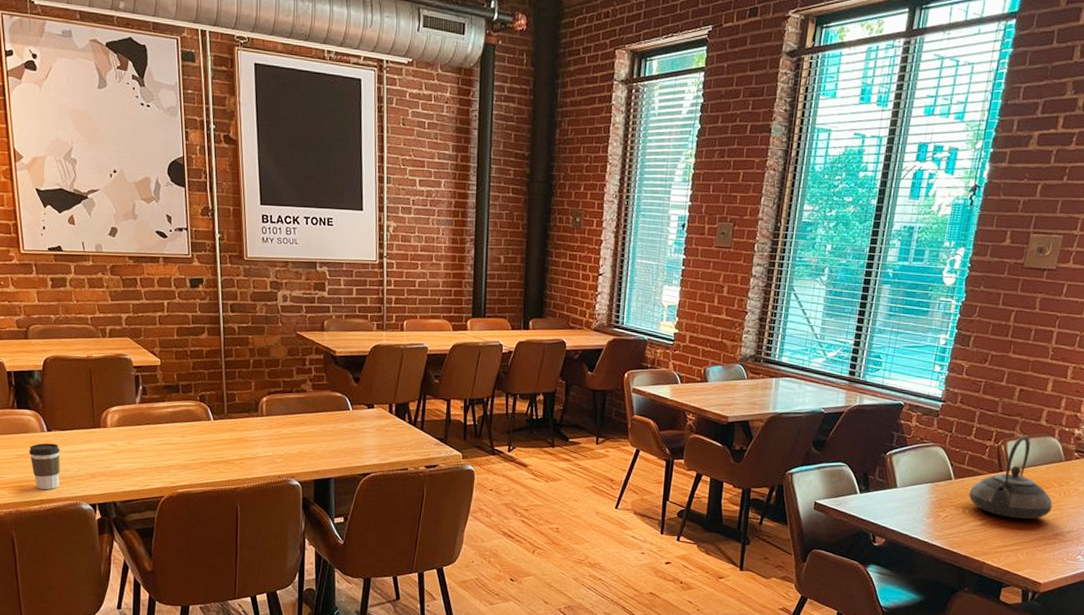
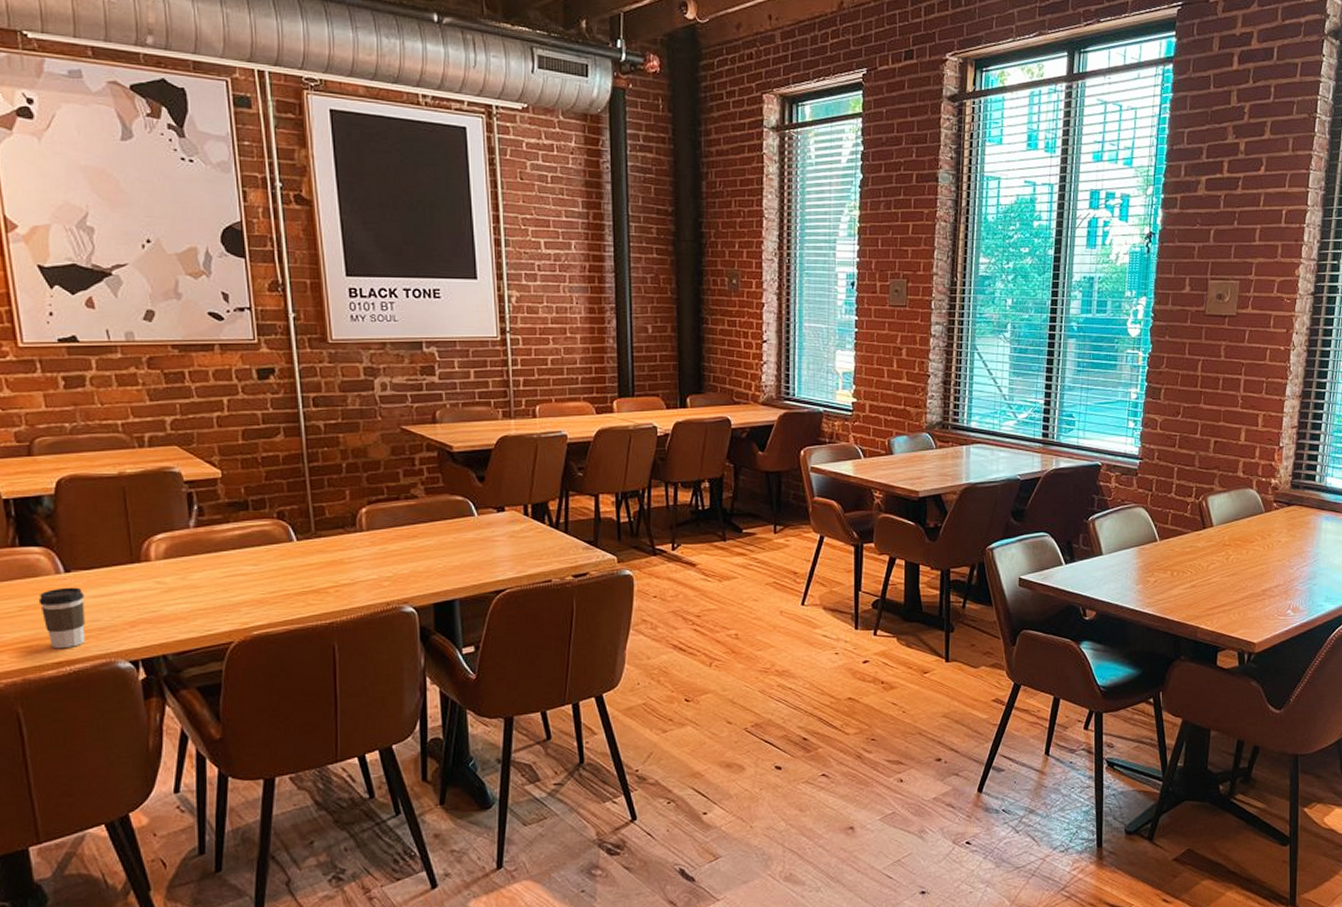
teapot: present [969,435,1053,520] -> none [1175,489,1258,578]

